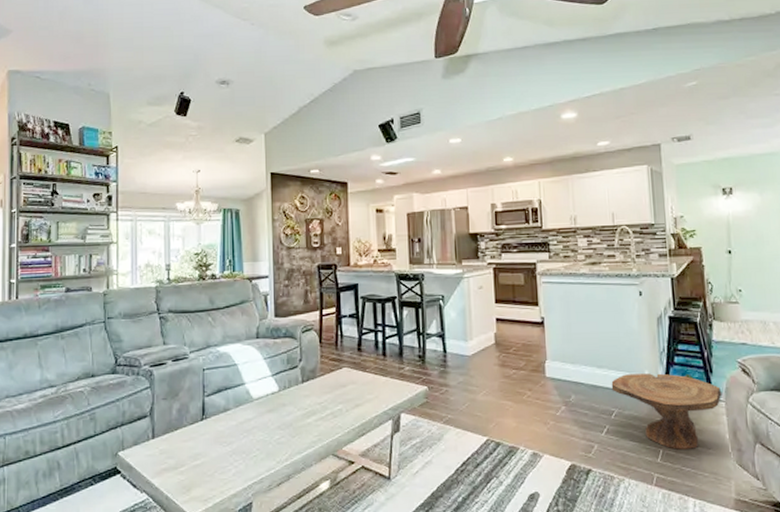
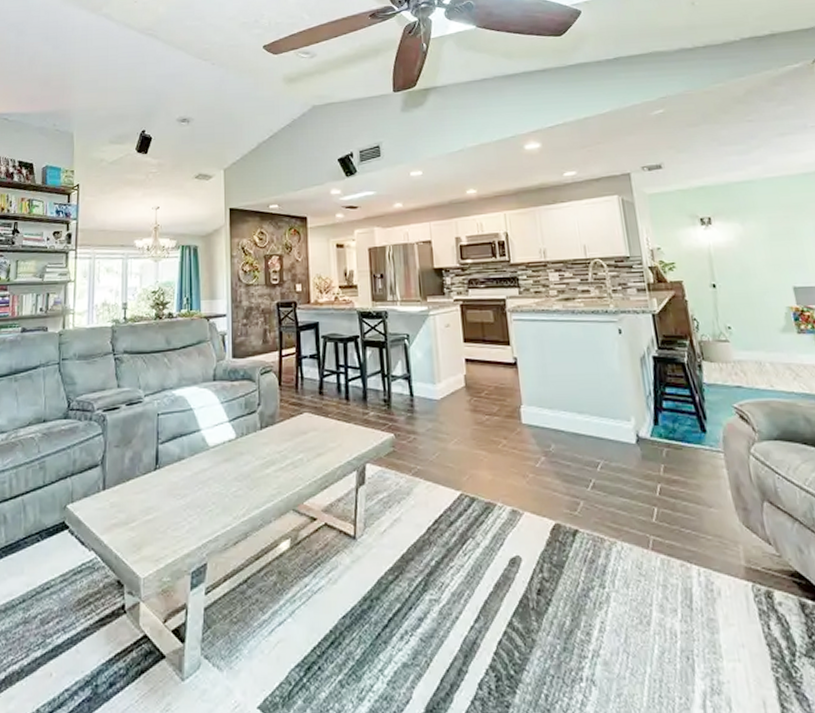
side table: present [611,373,722,450] -> none [594,420,720,508]

